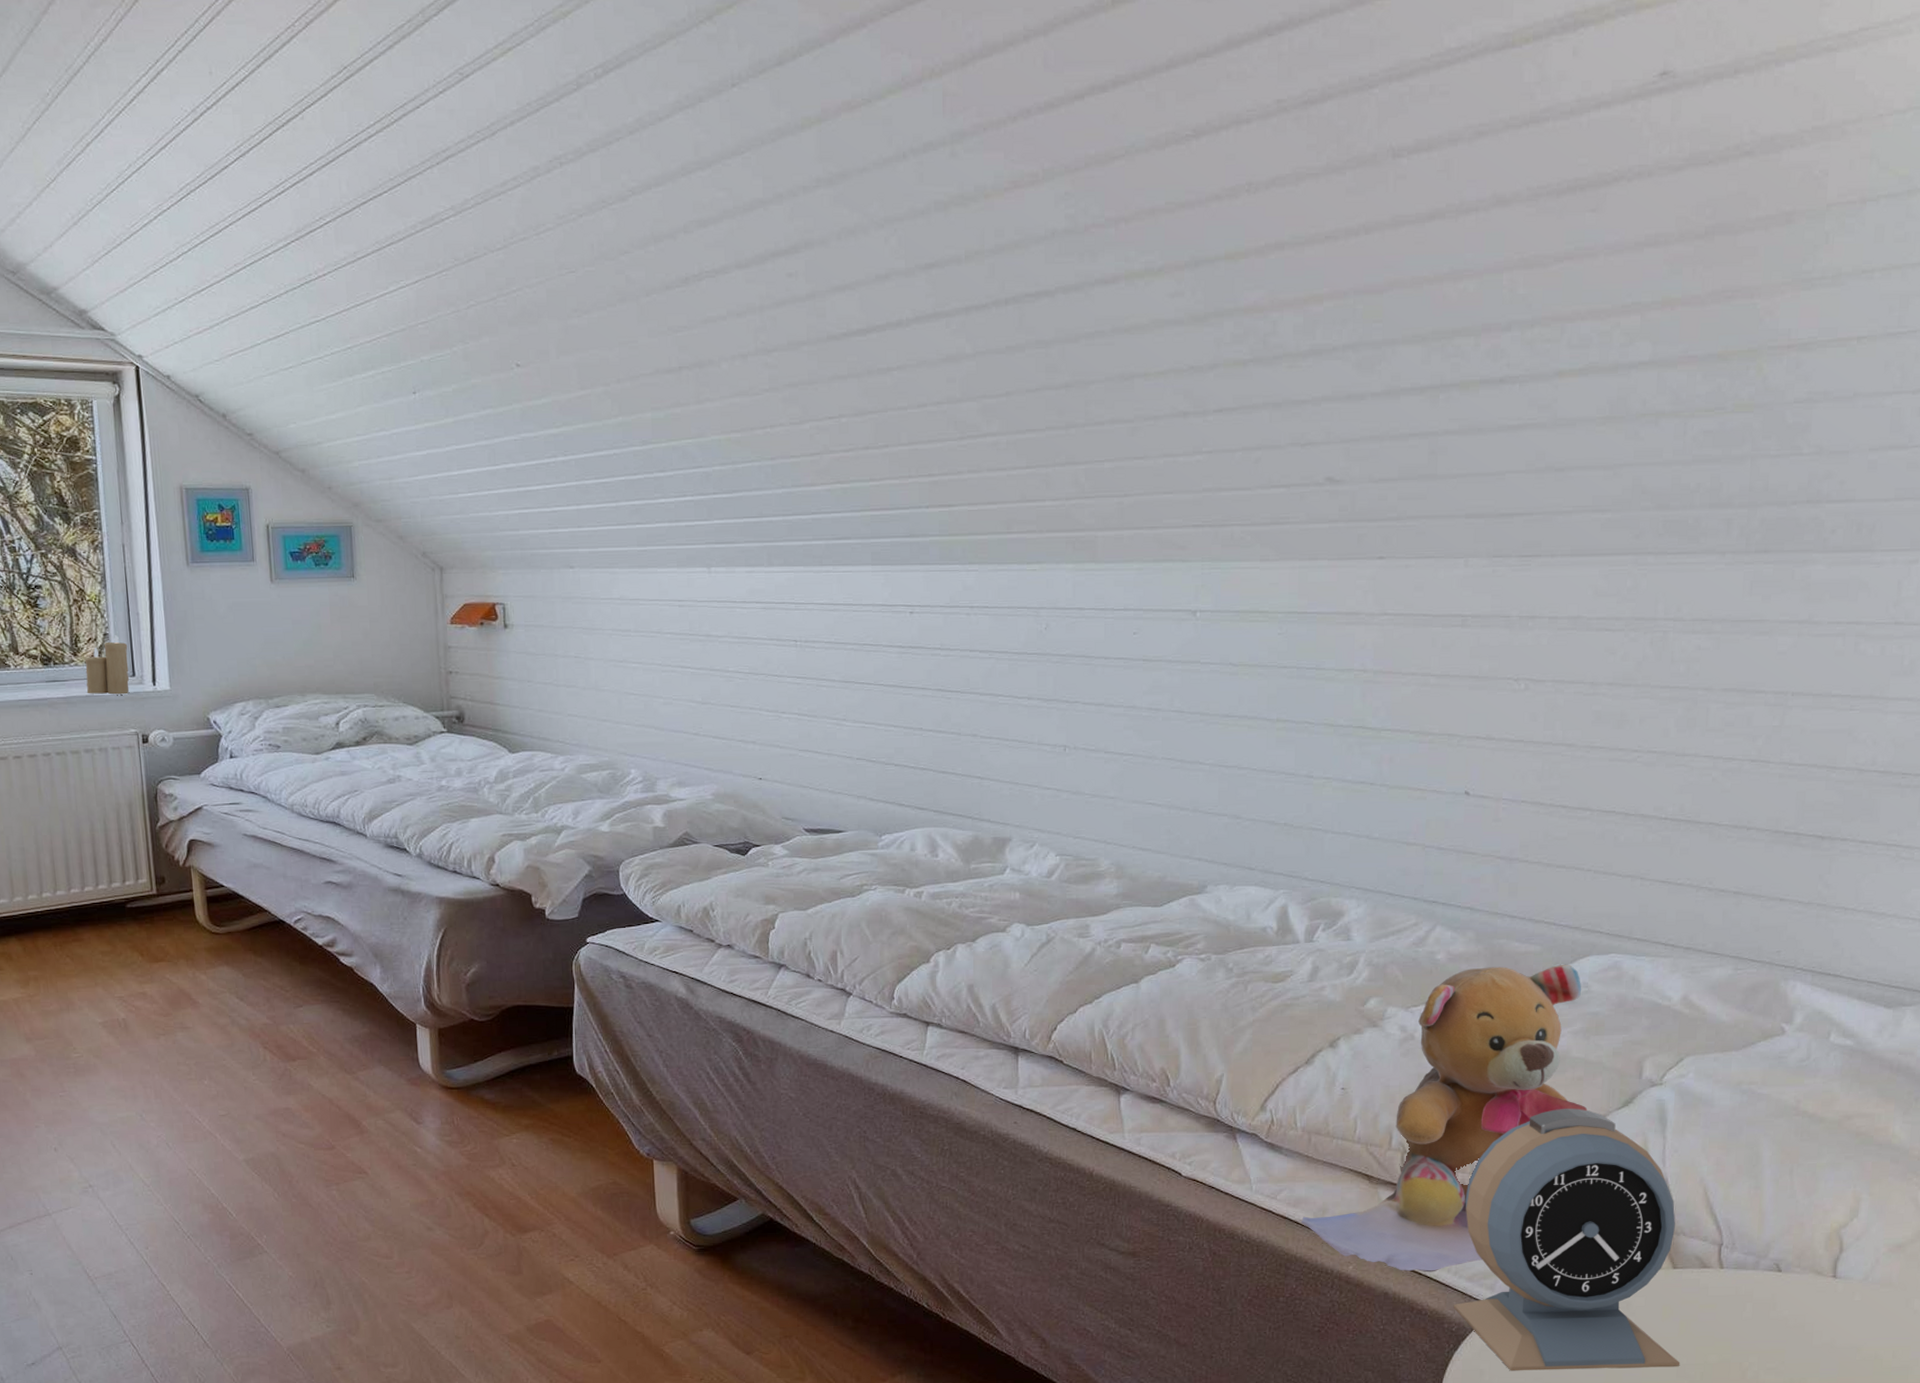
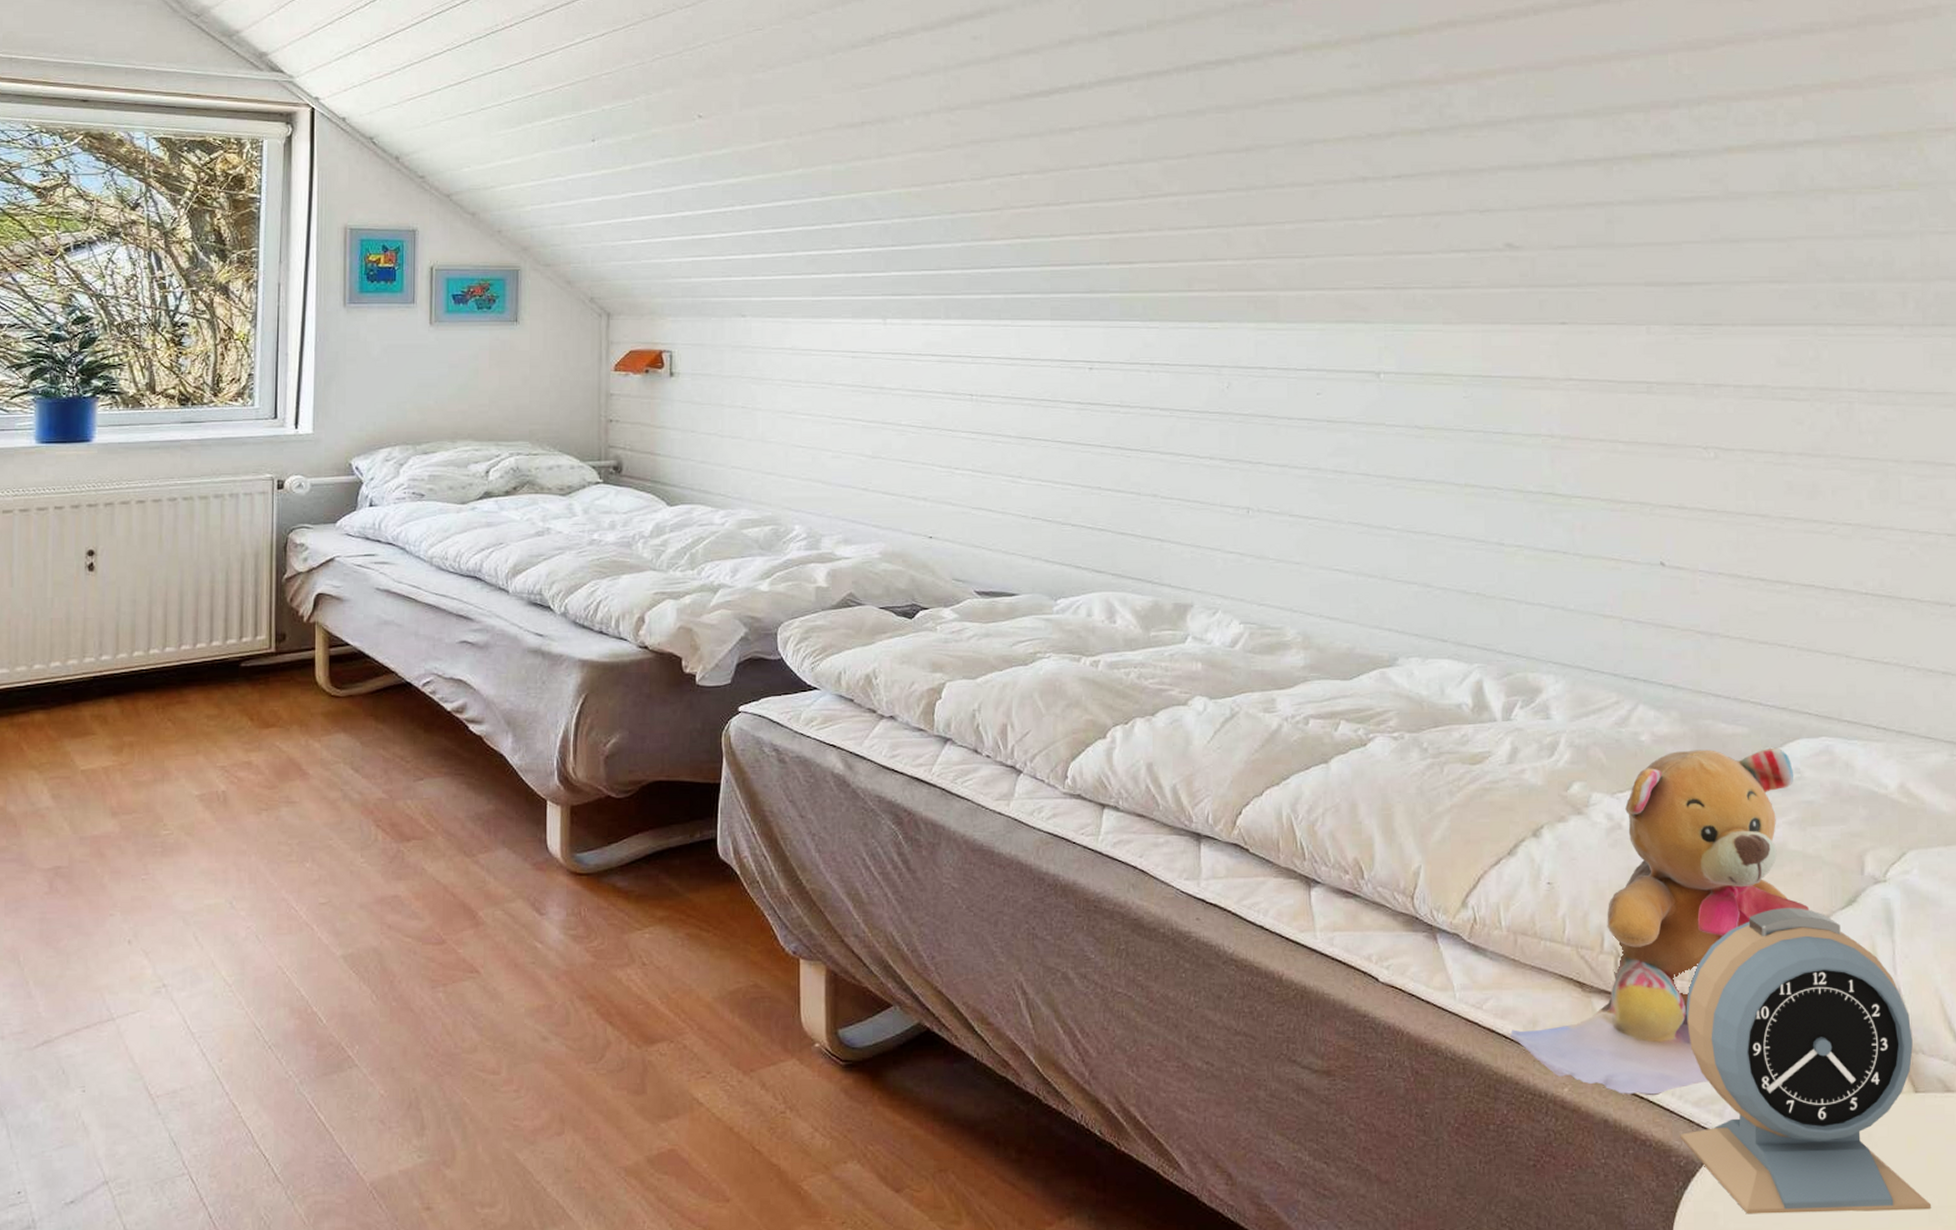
candle: present [84,635,129,695] -> none [223,376,273,438]

